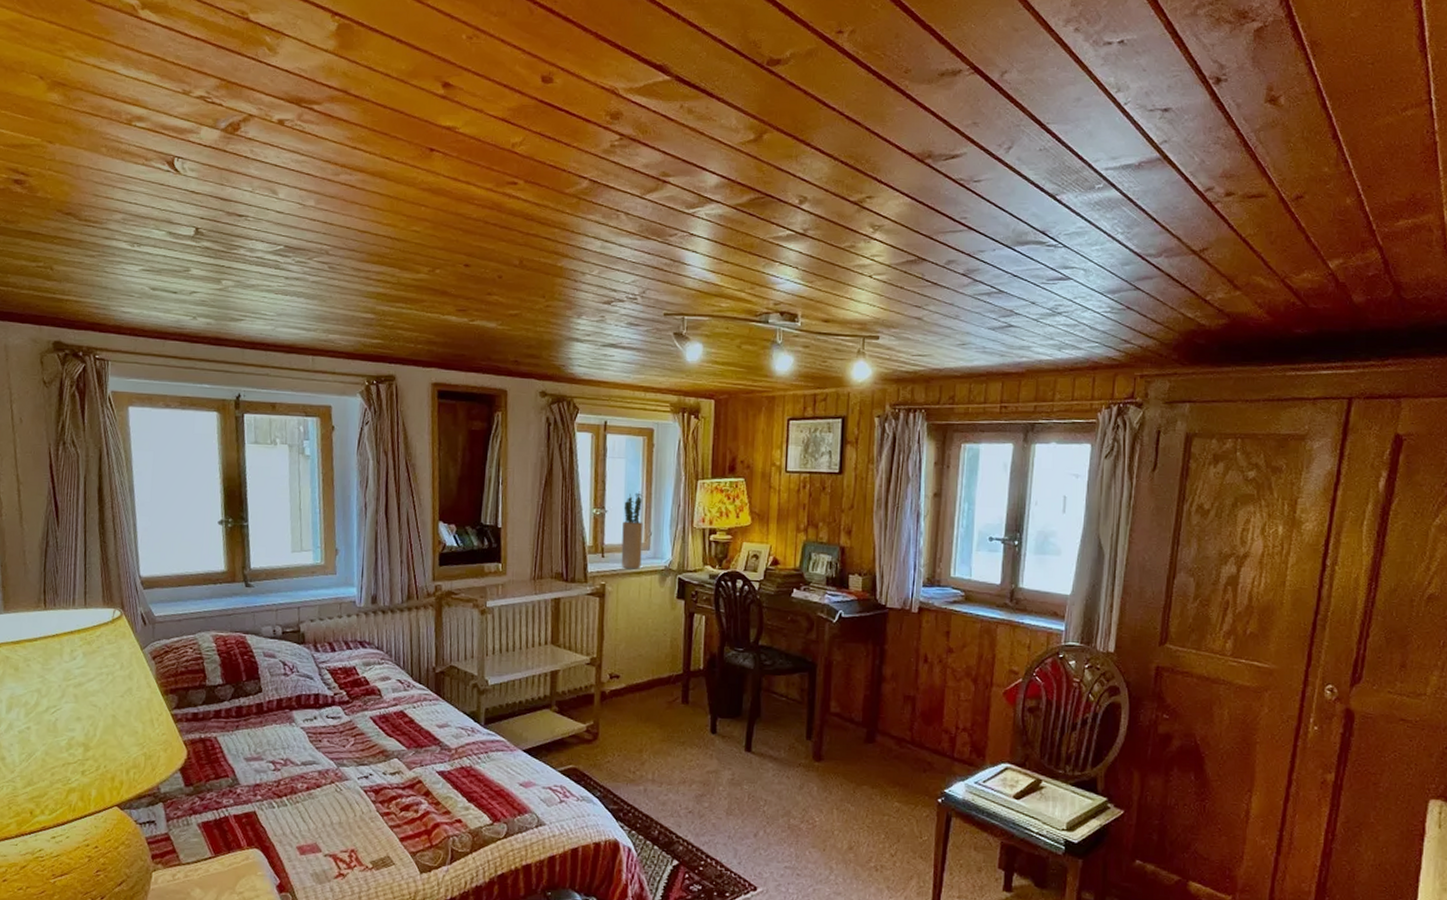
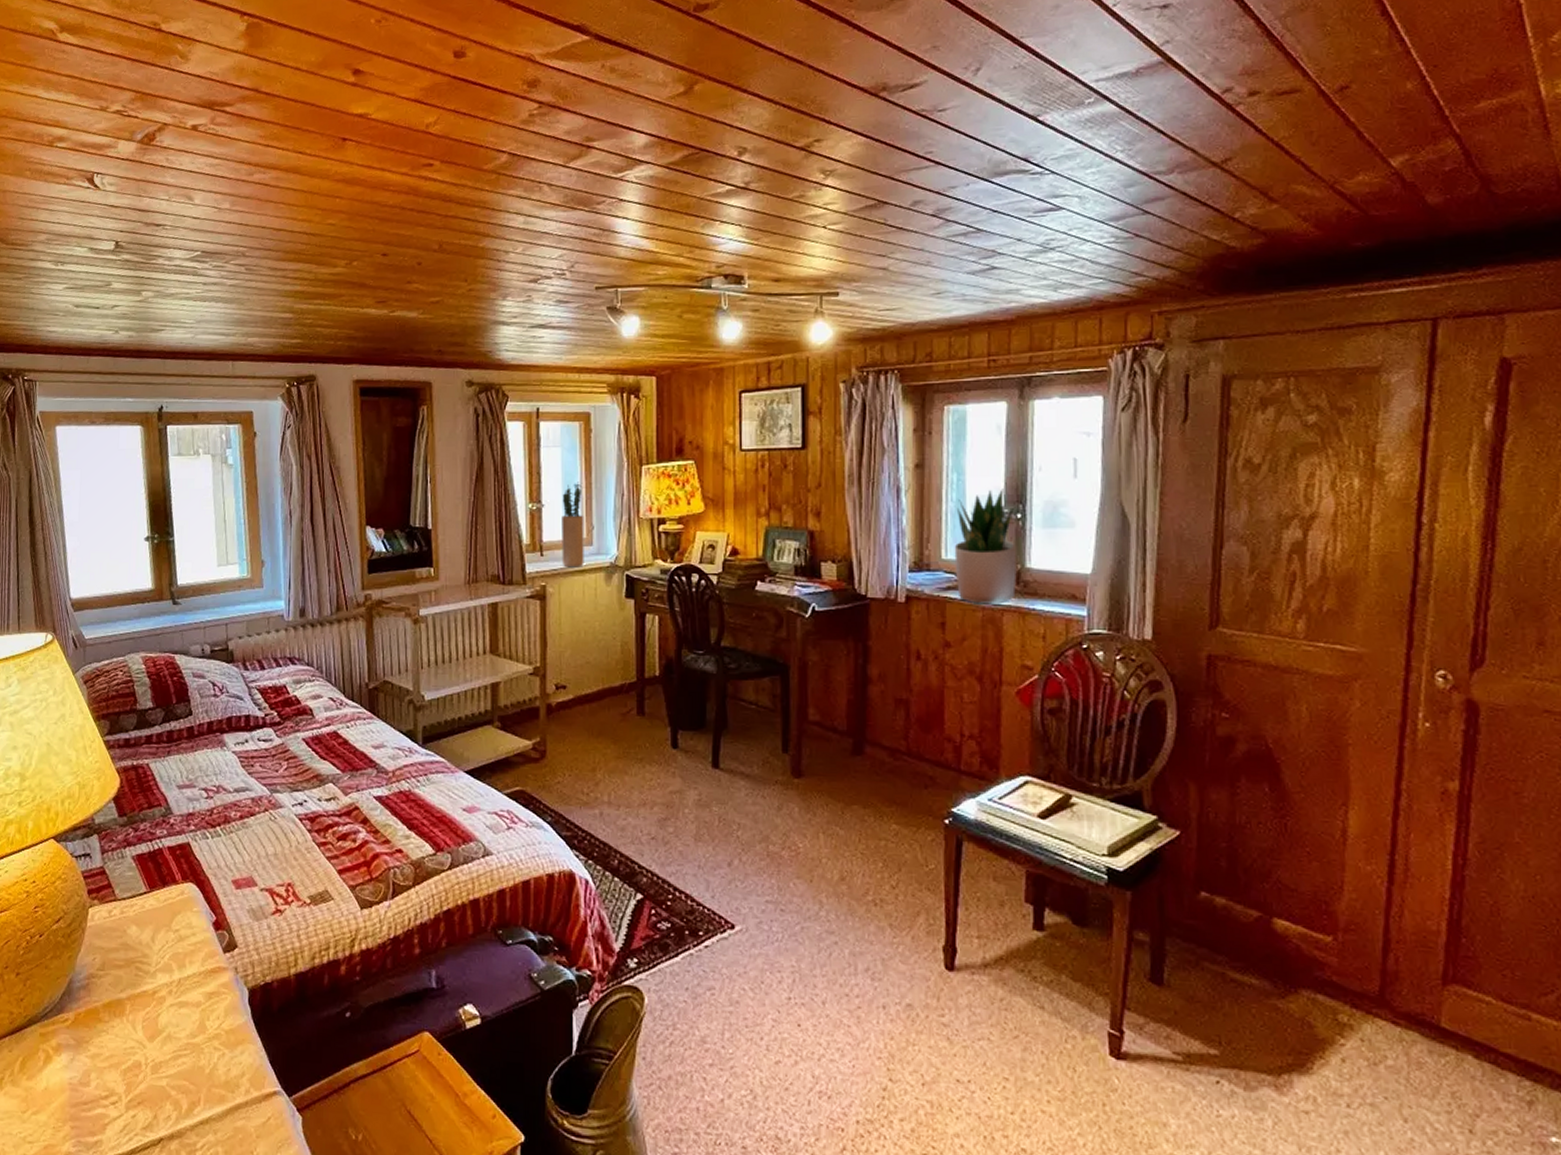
planter: none [961,519,1013,618] -> present [954,489,1017,604]

